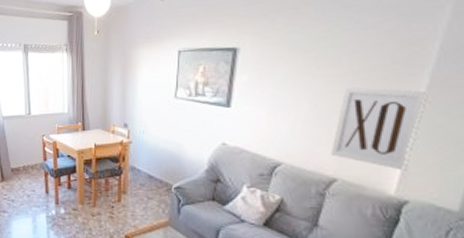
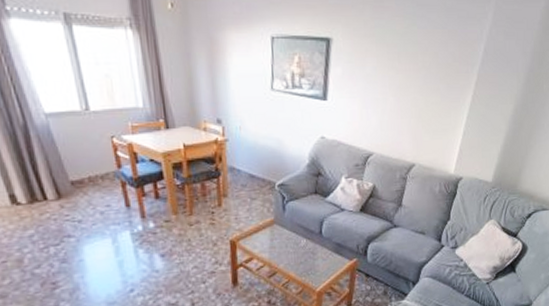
wall art: present [331,87,428,171] -> none [411,82,476,153]

